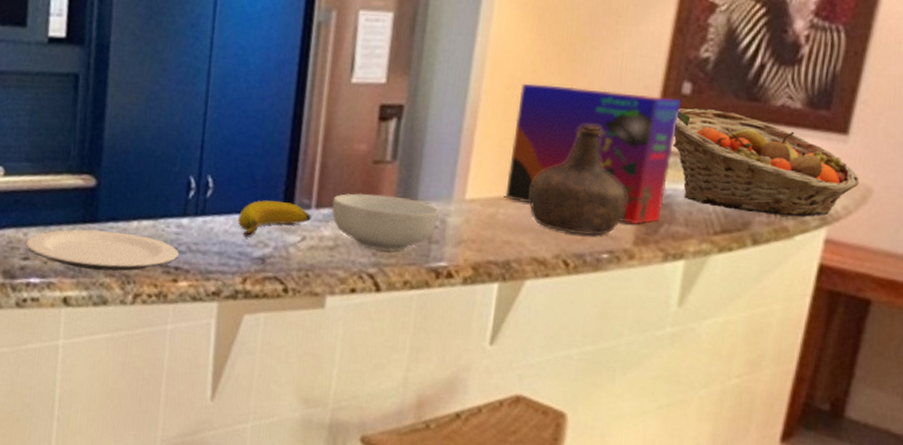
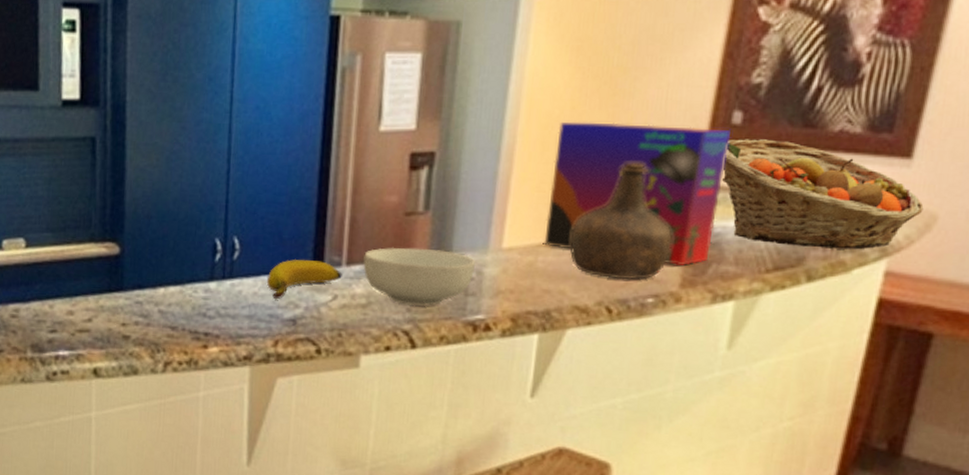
plate: present [26,229,179,271] -> none [53,299,207,340]

